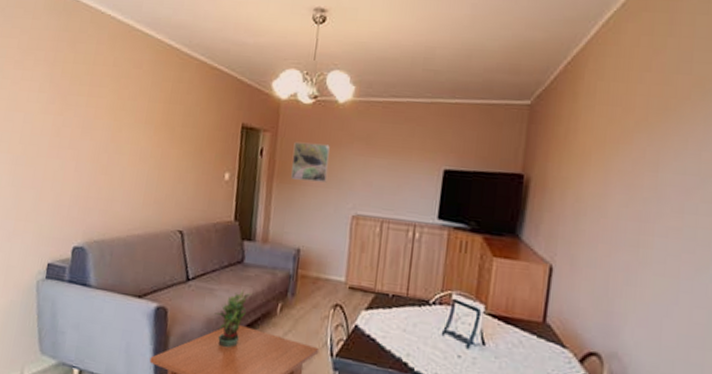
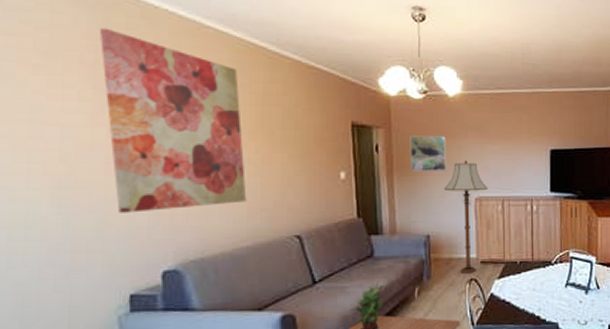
wall art: none [50,31,154,193] -> present [99,27,247,213]
floor lamp: none [321,173,367,298] -> present [444,160,488,274]

